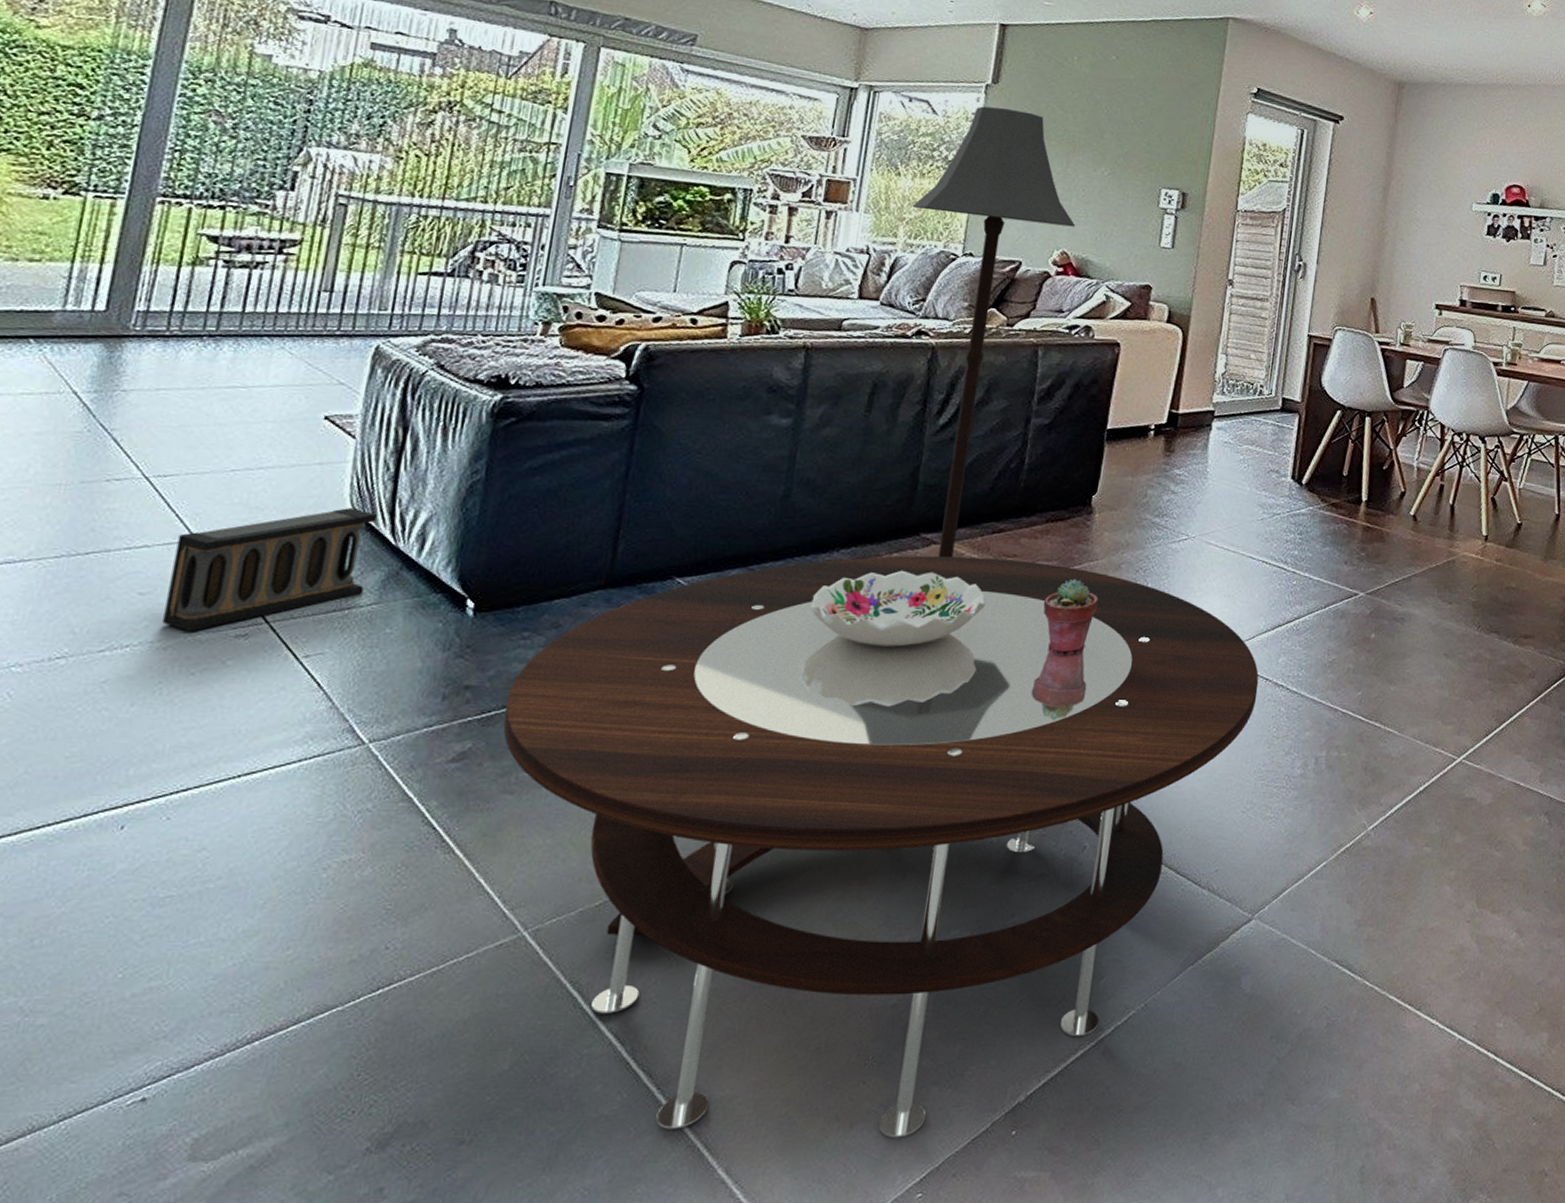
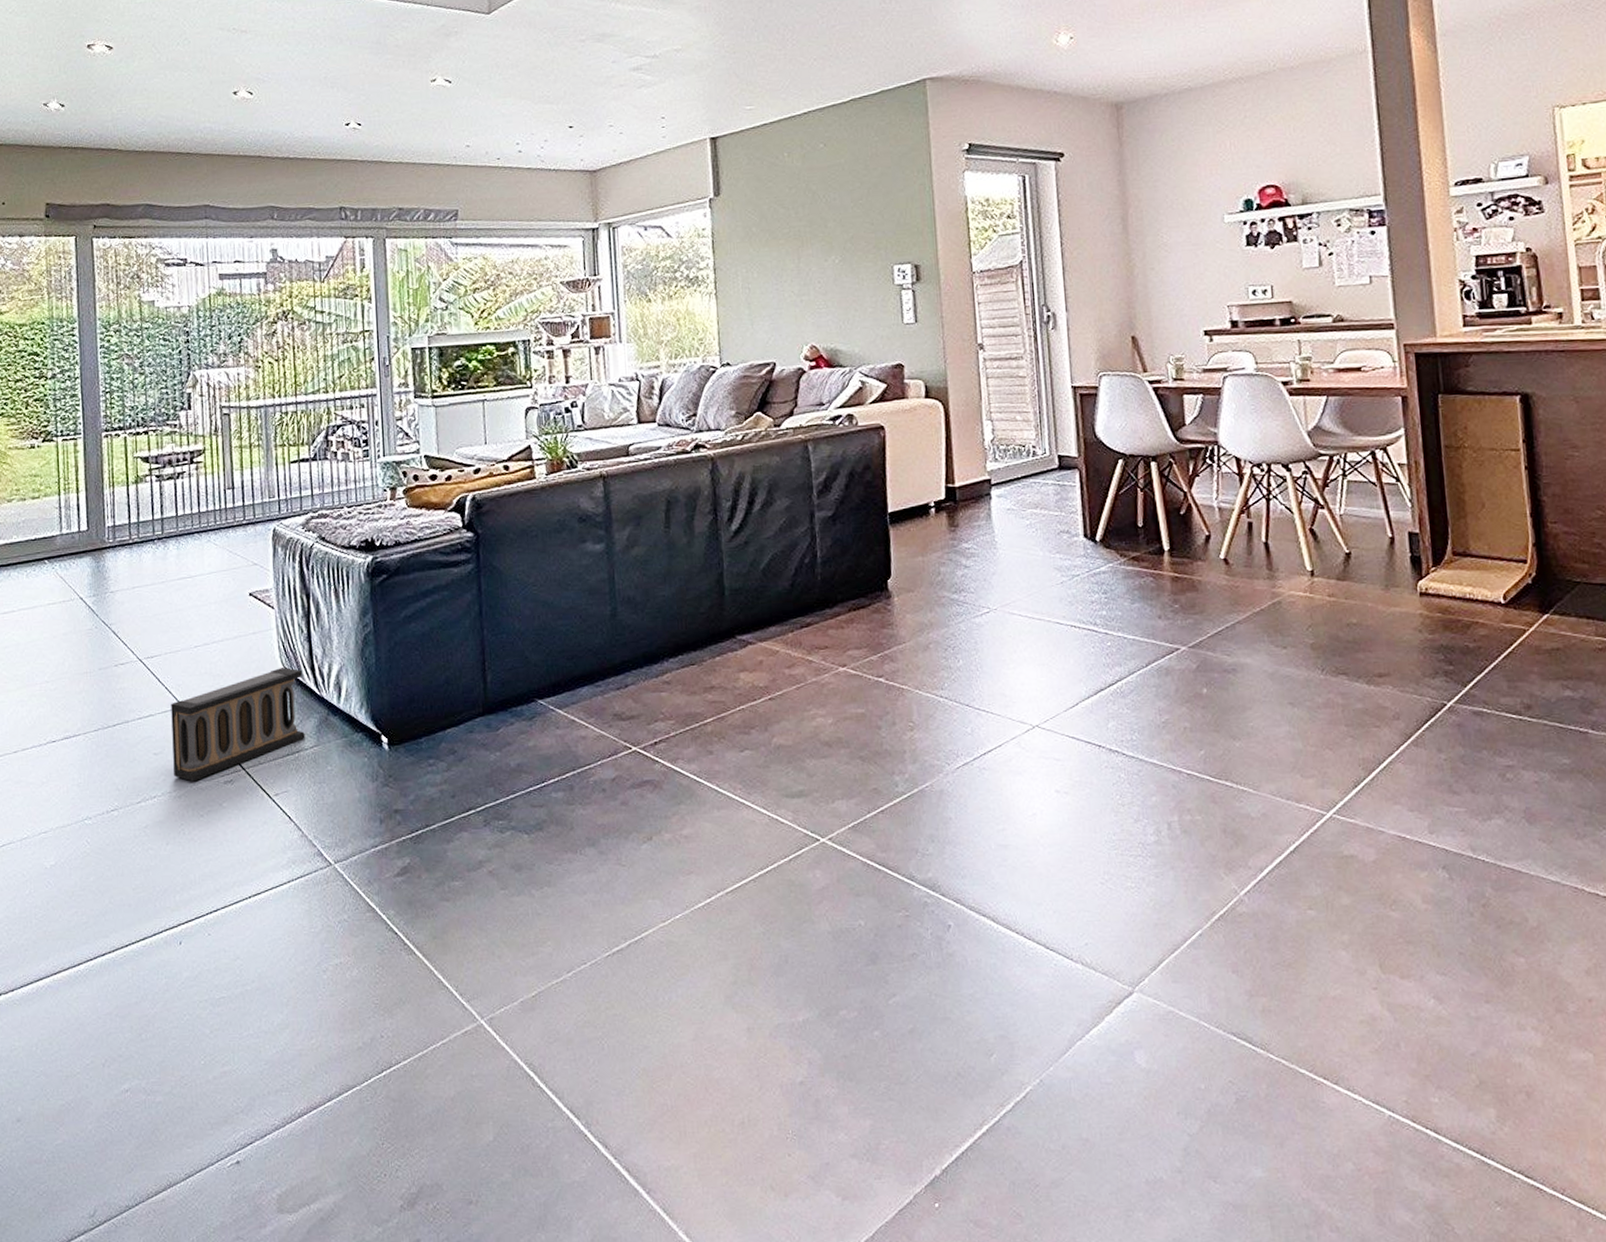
coffee table: present [503,555,1259,1138] -> none [428,651,1093,1208]
decorative bowl: present [810,570,986,647] -> none [654,671,808,746]
floor lamp: present [912,106,1075,558] -> none [667,217,818,657]
potted succulent: present [1043,578,1099,654] -> none [861,663,915,739]

